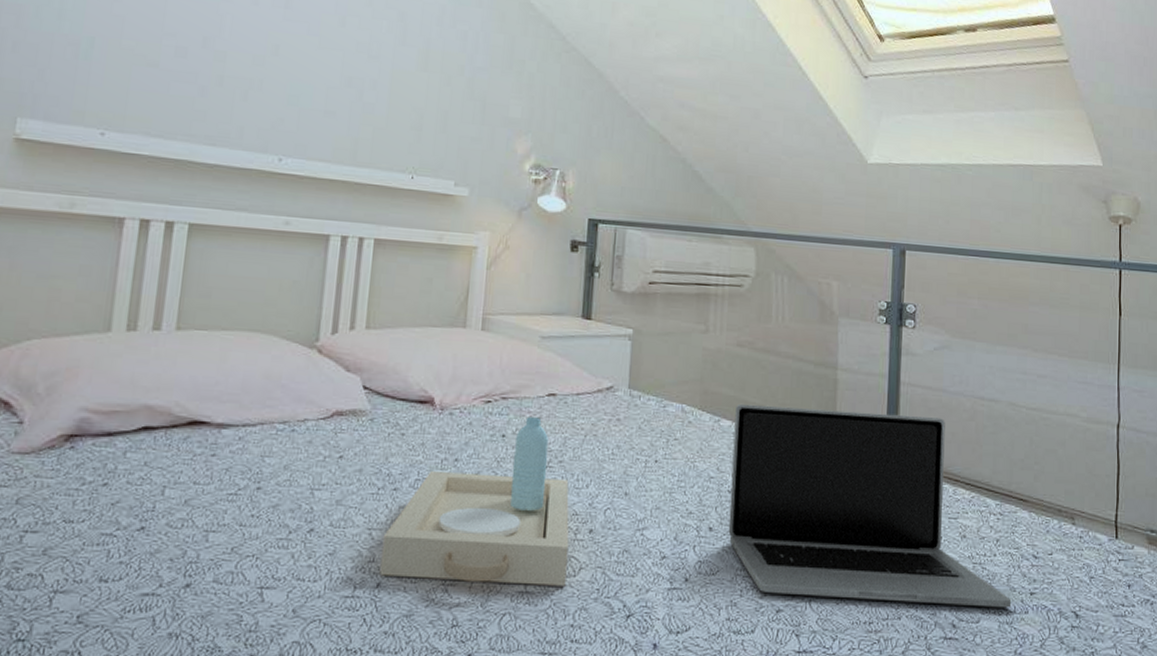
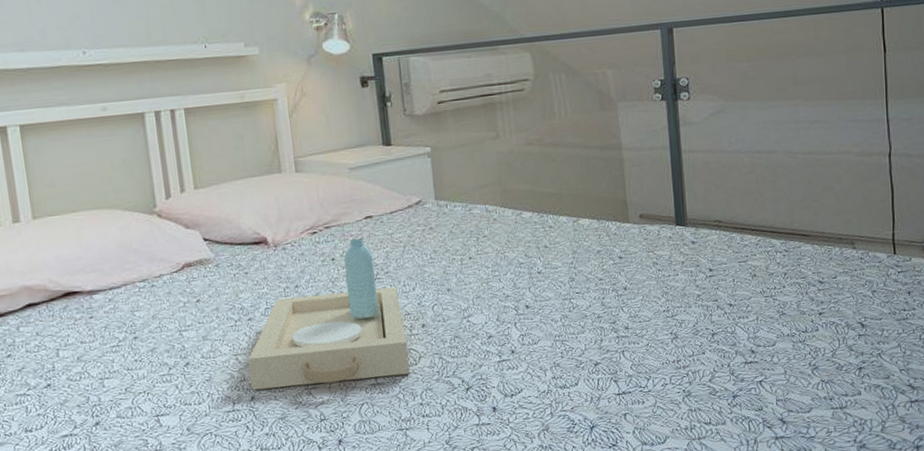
laptop: present [728,403,1012,608] -> none [534,176,803,352]

